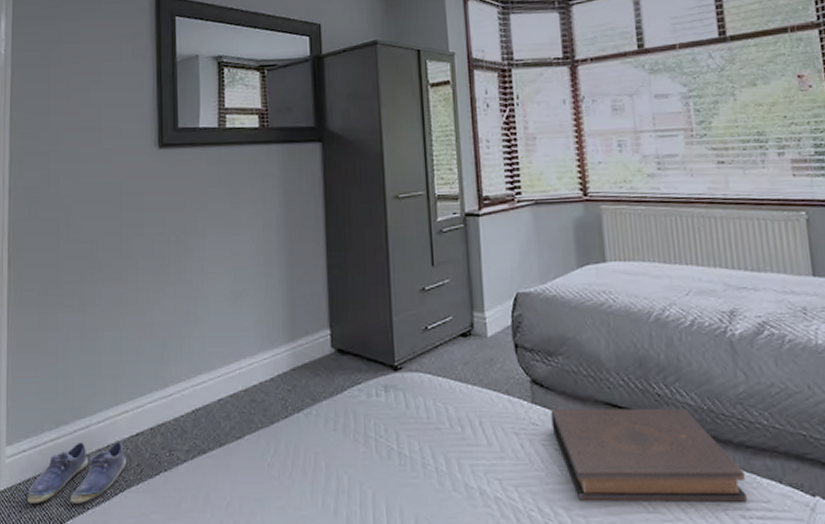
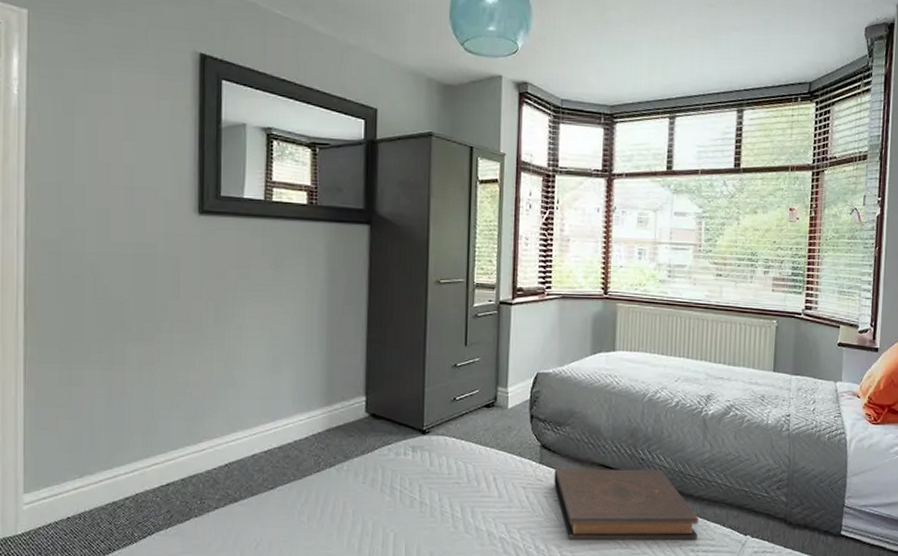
shoe: present [28,442,127,503] -> none [48,491,156,546]

